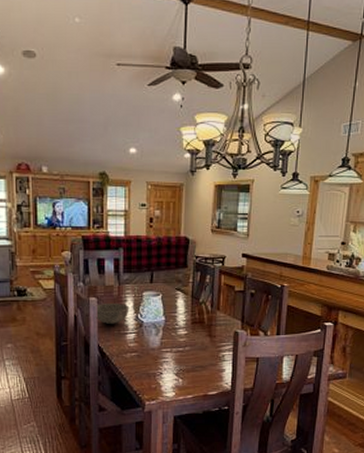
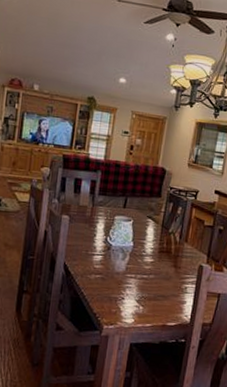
bowl: present [95,304,129,324] -> none [65,222,100,244]

